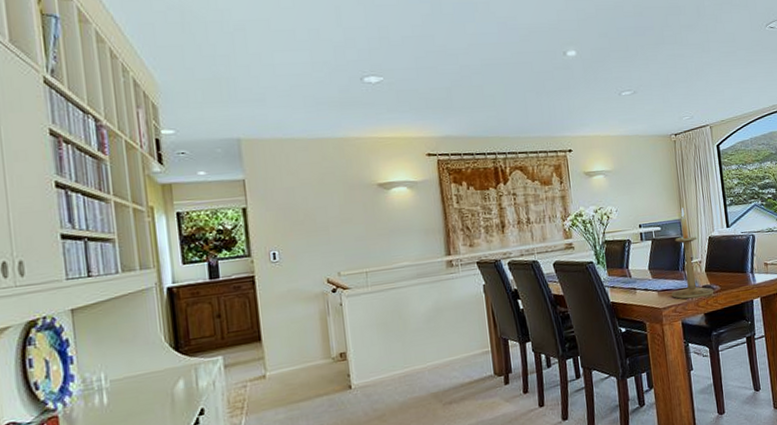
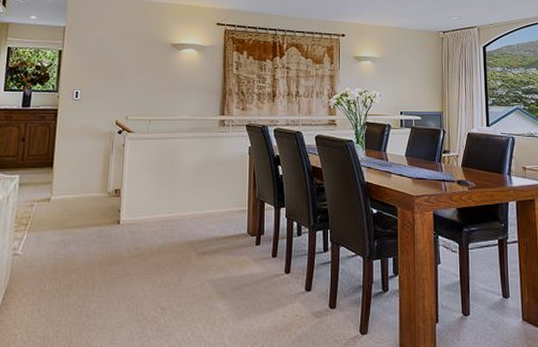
candlestick: present [671,208,714,299] -> none [425,101,469,192]

